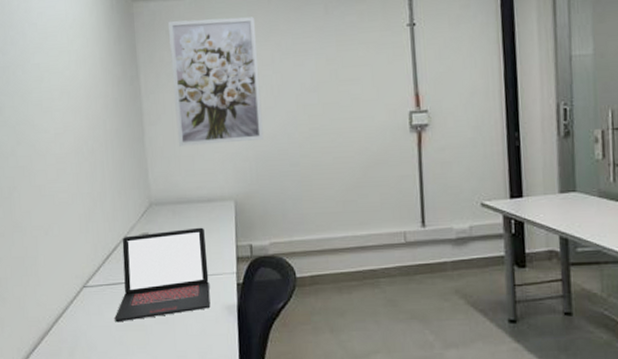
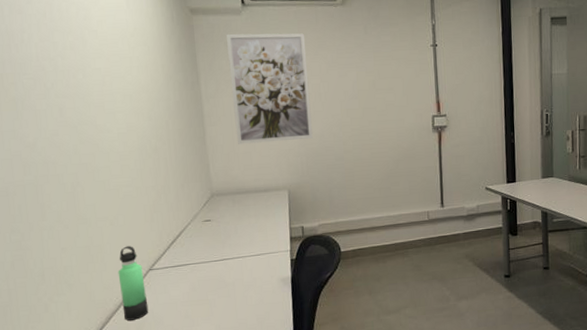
thermos bottle: none [51,259,82,343] -> present [118,246,149,321]
laptop: present [115,227,211,323] -> none [180,213,268,299]

